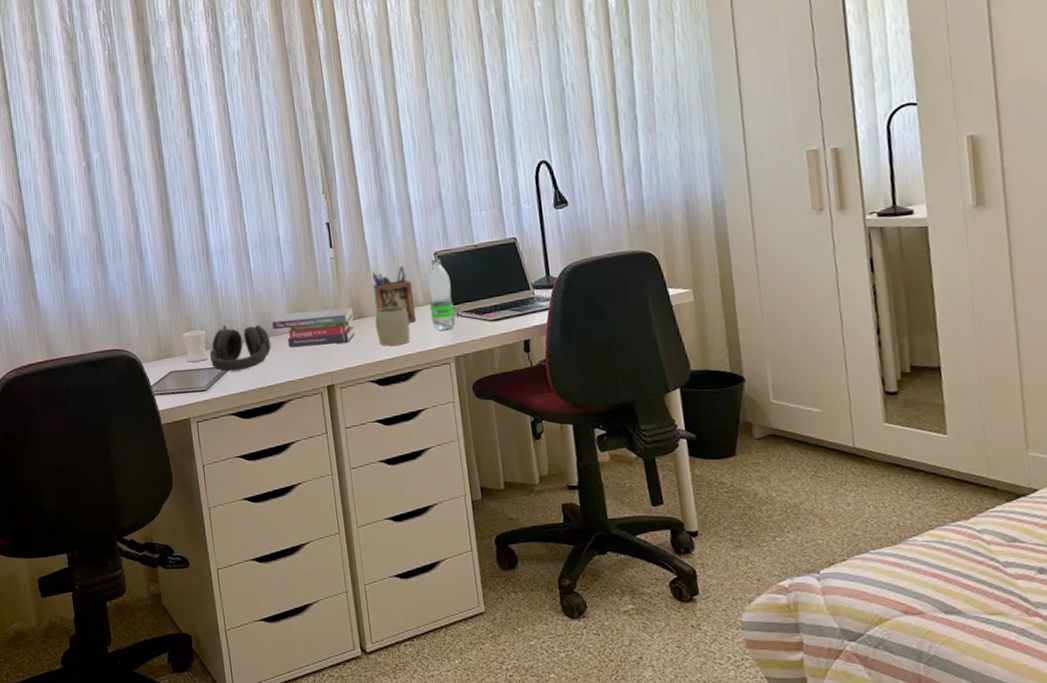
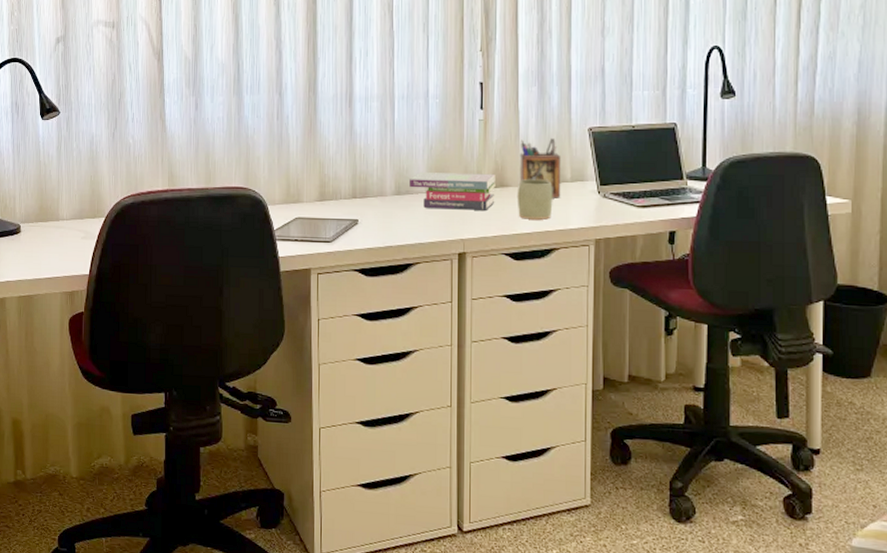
mug: present [182,330,208,362] -> none [313,178,339,211]
headphones: present [209,324,272,372] -> none [339,176,406,226]
bottle: present [426,258,456,331] -> none [576,134,601,211]

